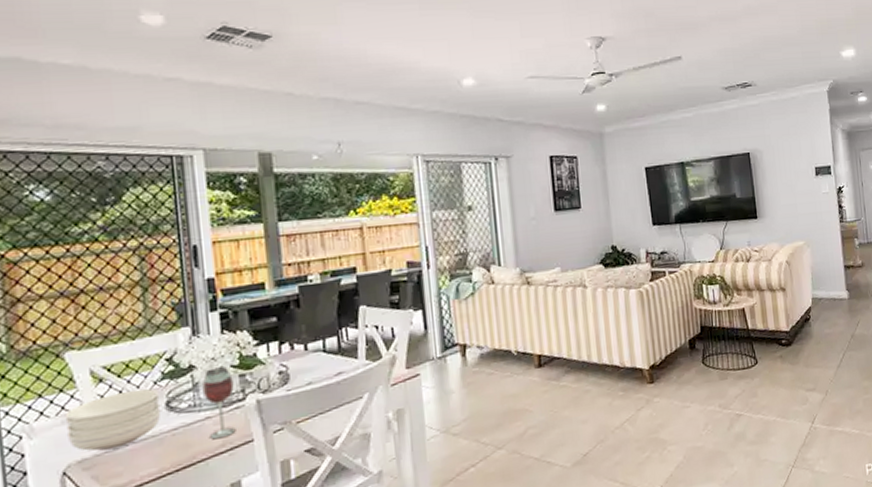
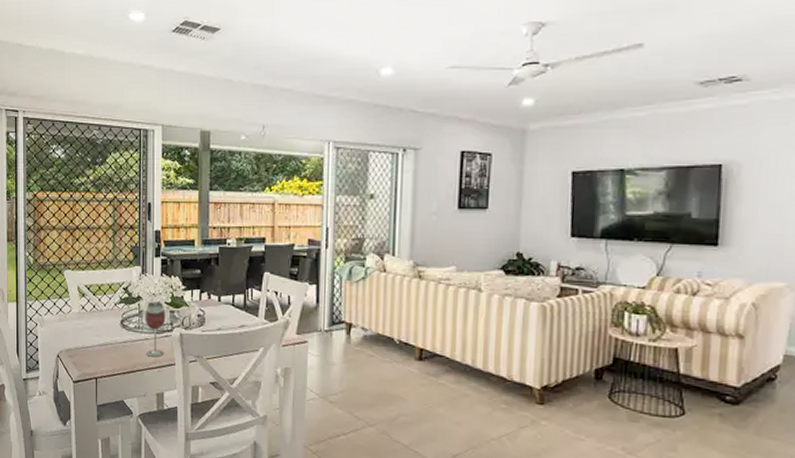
bowl: present [64,388,162,451] -> none [61,306,118,347]

